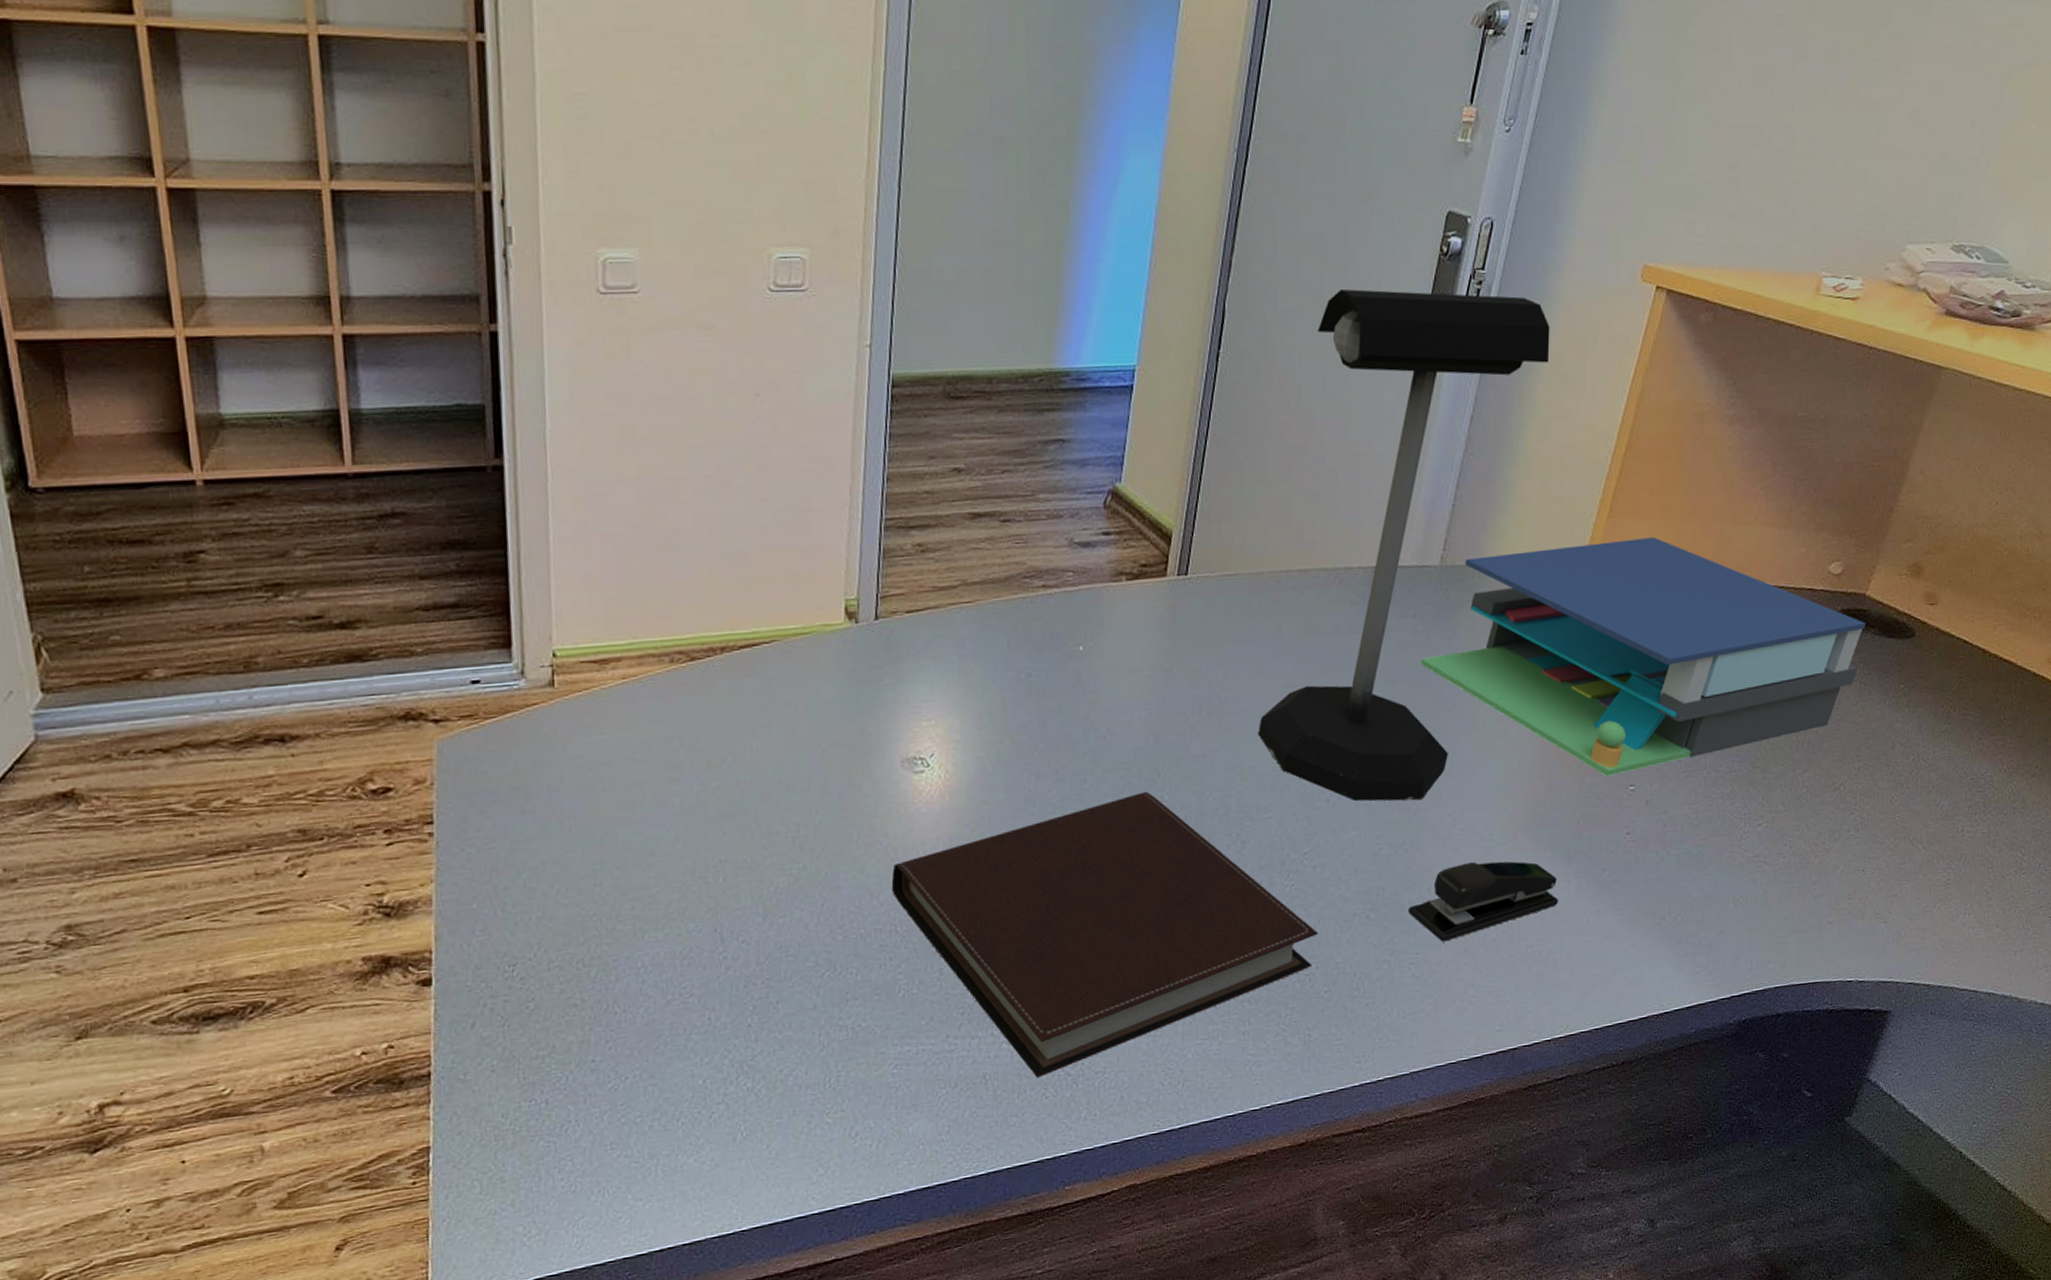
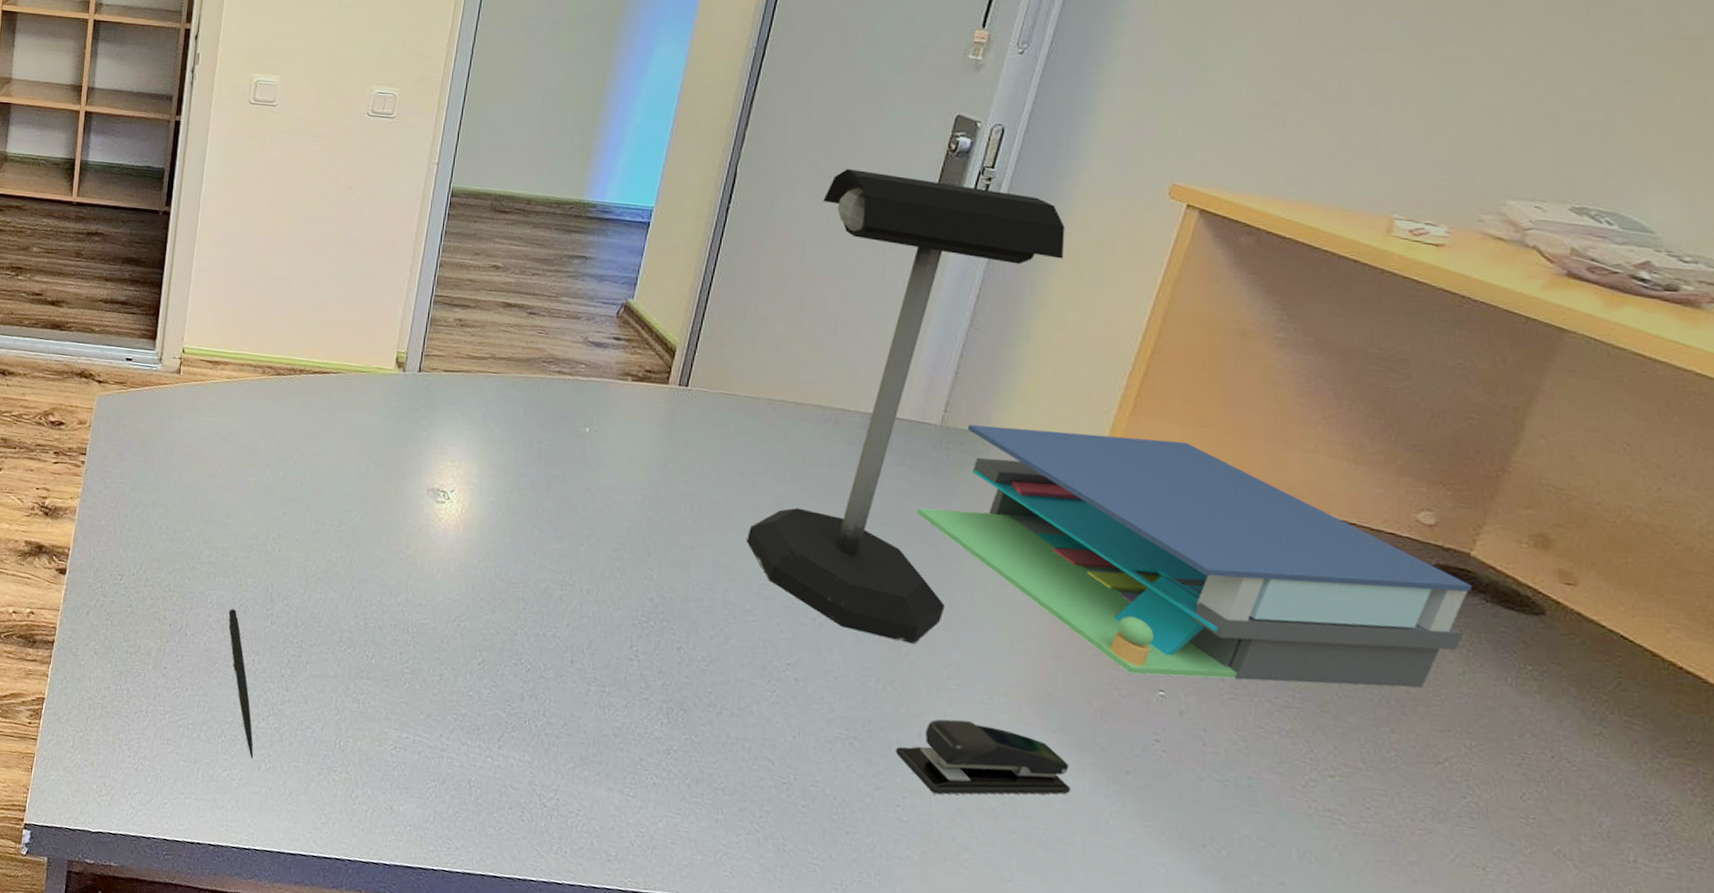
pen: none [668,965,725,1133] -> present [228,608,254,759]
notebook: present [891,791,1318,1079] -> none [407,566,798,800]

